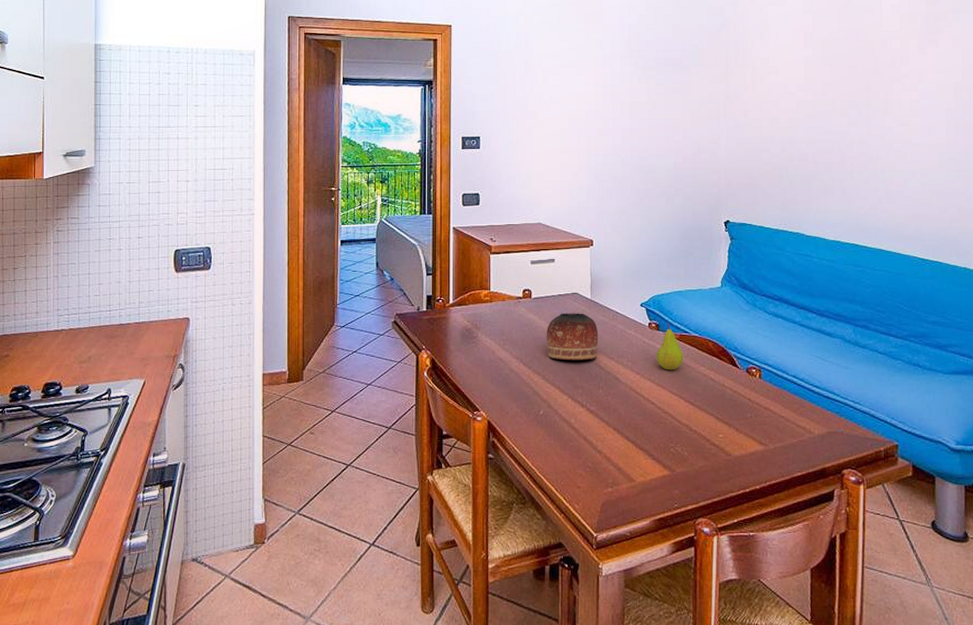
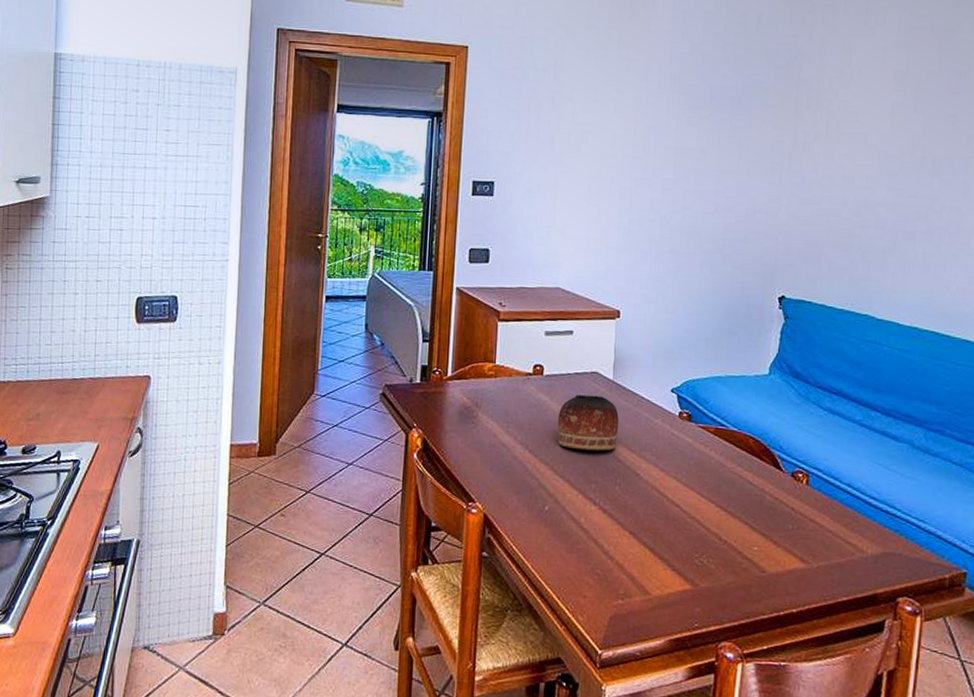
fruit: present [655,322,683,370] -> none [685,413,718,469]

